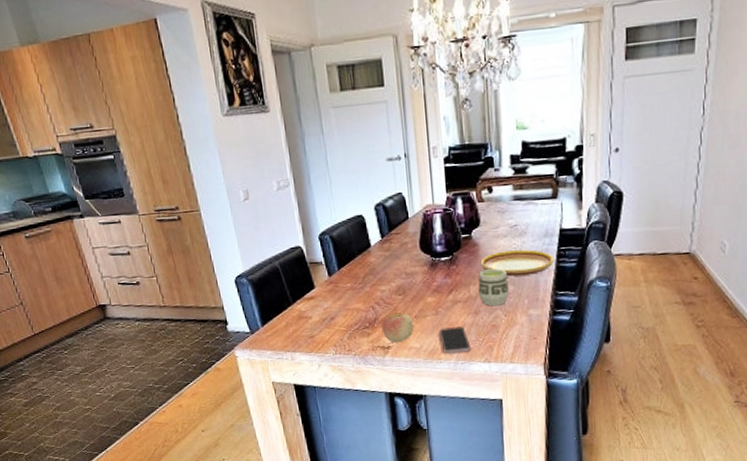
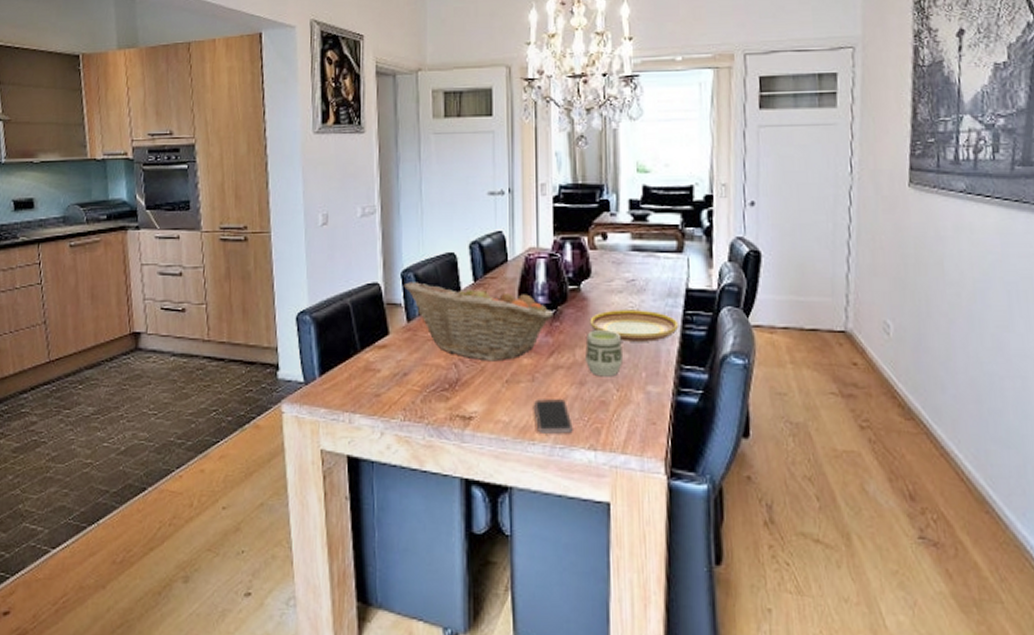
fruit basket: none [322,238,450,302] -> present [403,282,553,362]
apple: present [381,312,414,343] -> none [464,374,504,413]

